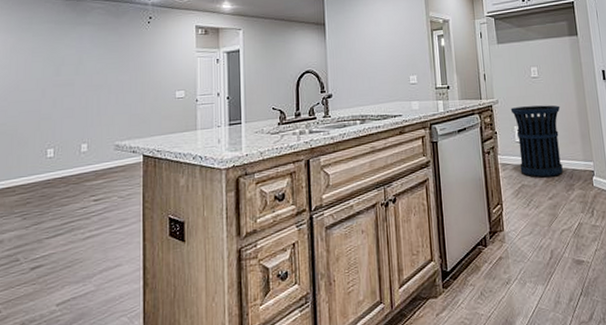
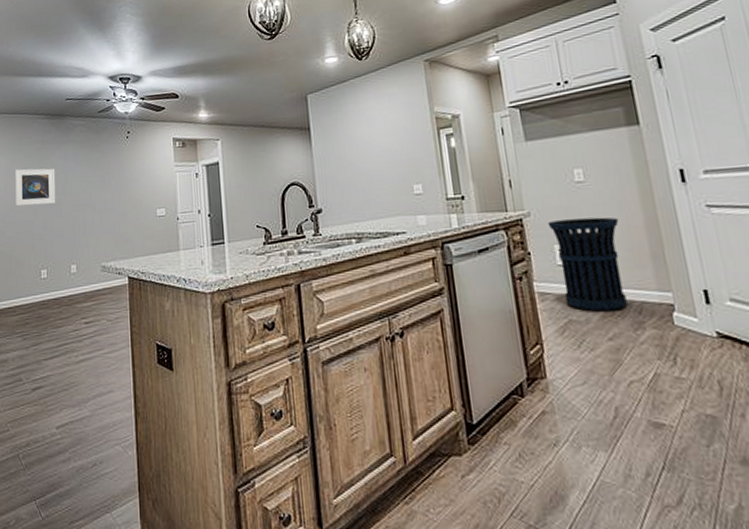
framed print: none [21,47,69,86] -> present [15,168,56,207]

